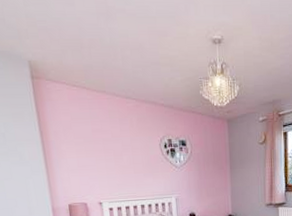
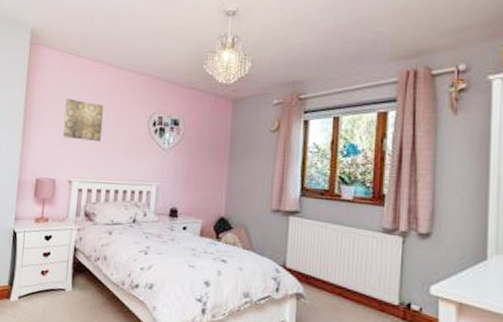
wall art: none [80,129,122,167] -> present [62,98,104,142]

